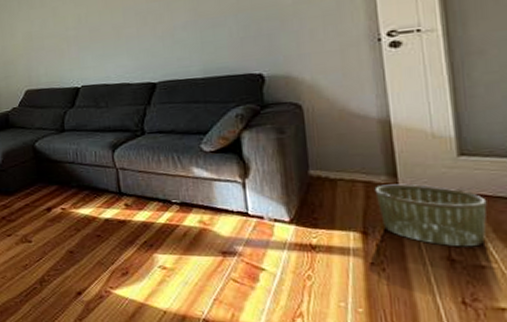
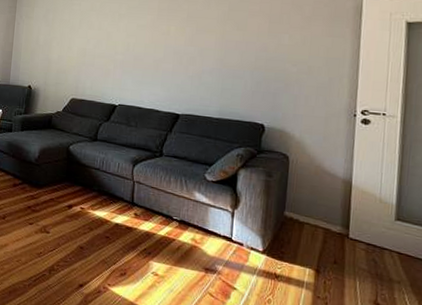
basket: present [374,184,487,247] -> none [331,233,410,296]

